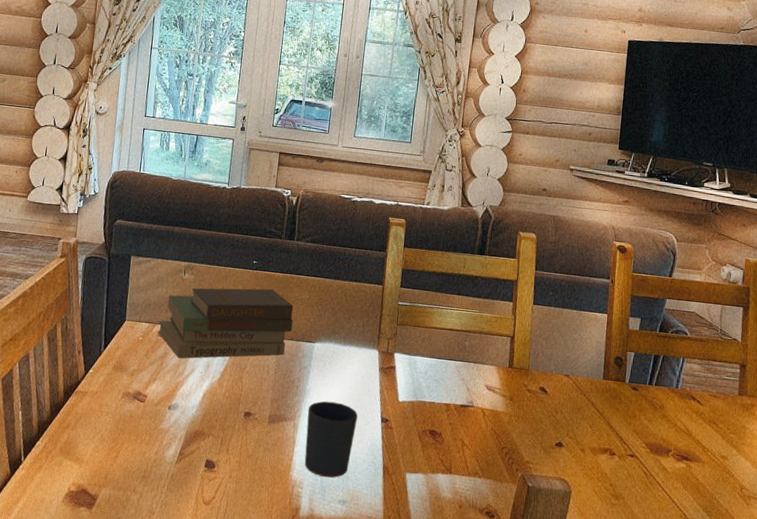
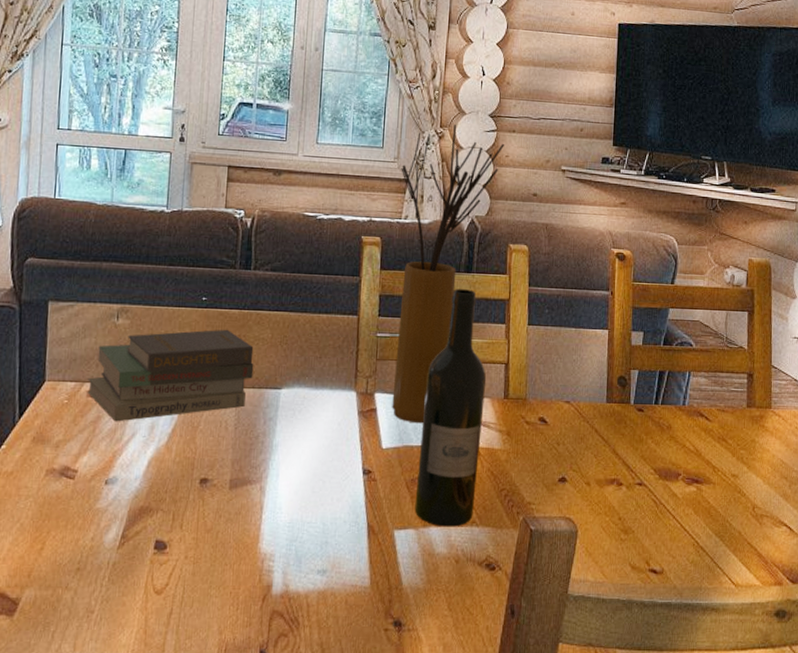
mug: present [304,401,358,478] -> none [274,456,335,546]
vase: none [409,125,519,383] -> present [392,125,505,424]
wine bottle: none [425,268,494,476] -> present [414,289,487,527]

